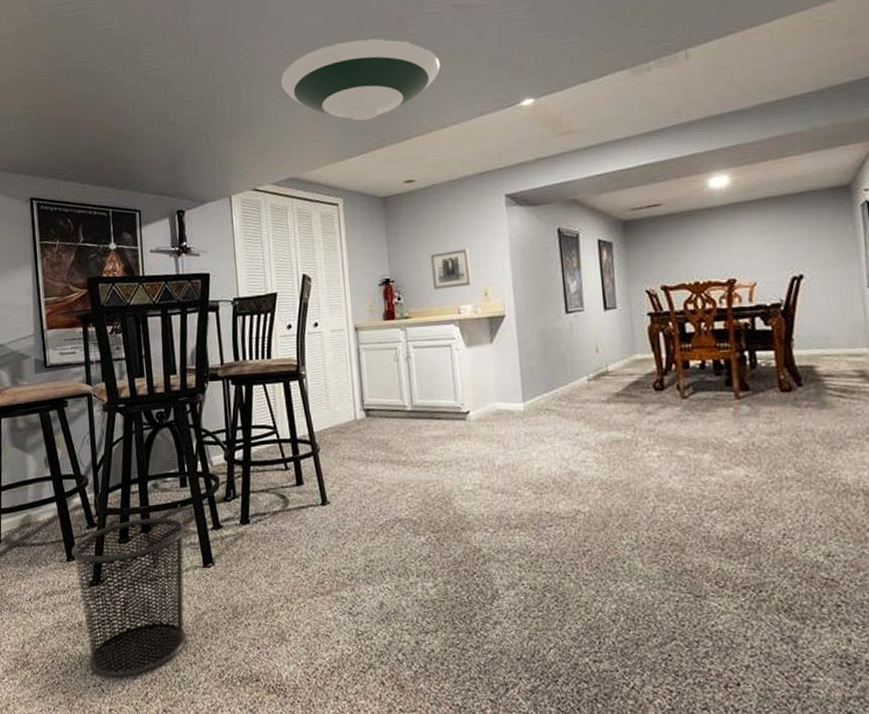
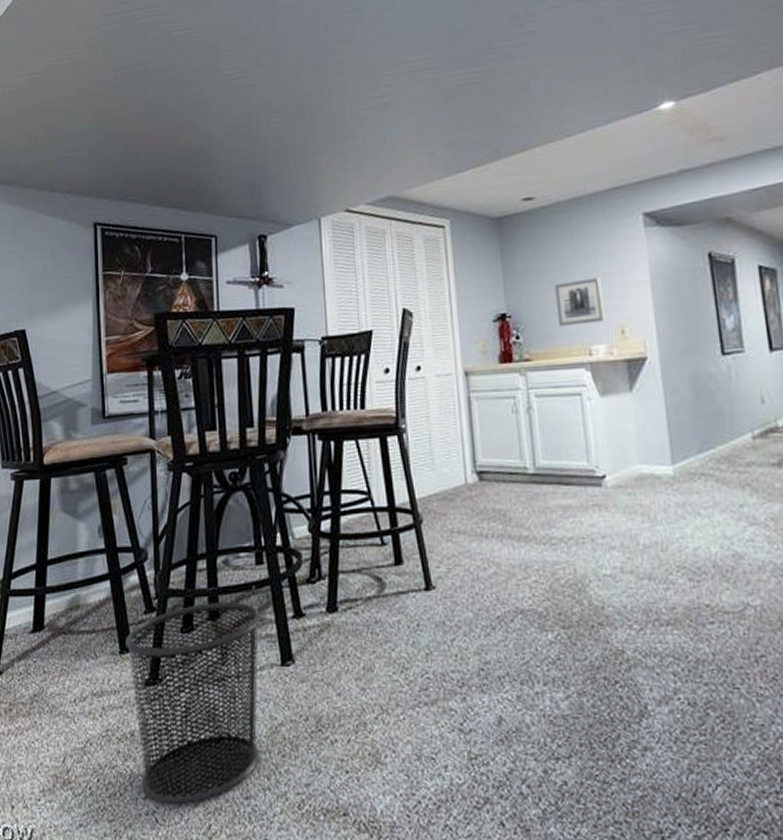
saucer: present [281,37,441,121] -> none [378,36,563,131]

